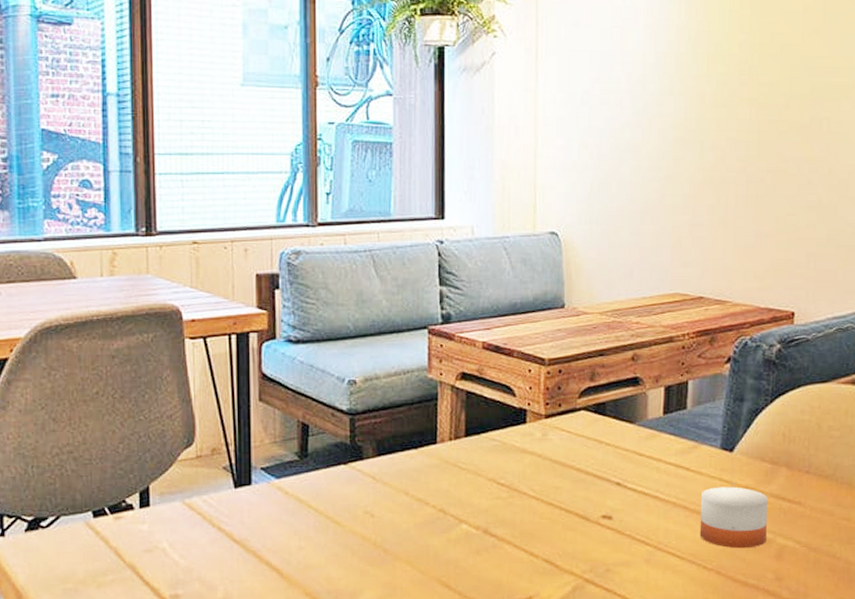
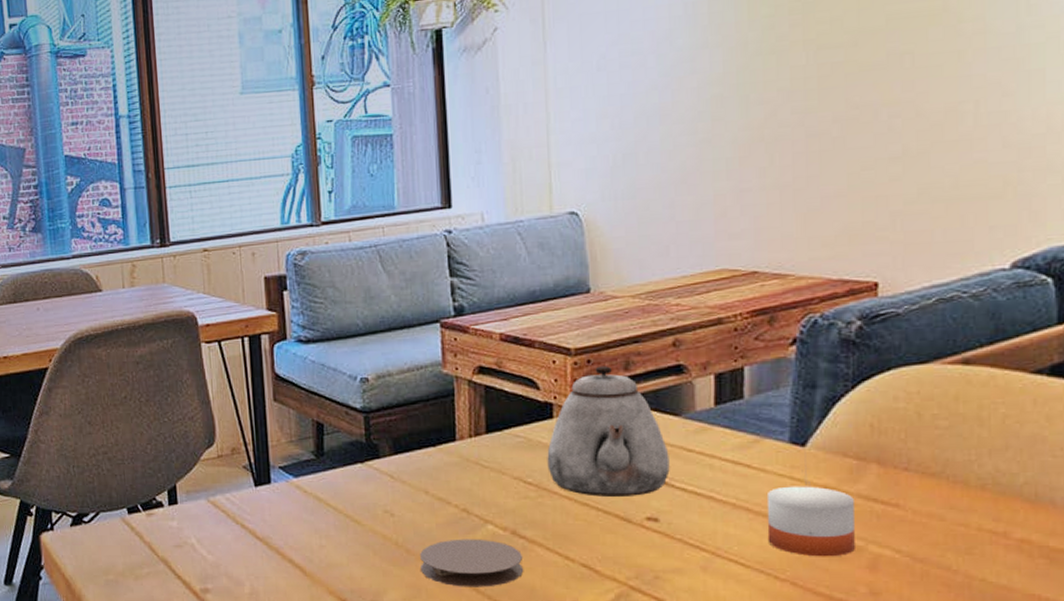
coaster: none [397,537,493,585] -> present [420,539,524,587]
teapot: none [519,376,624,497] -> present [547,366,670,497]

